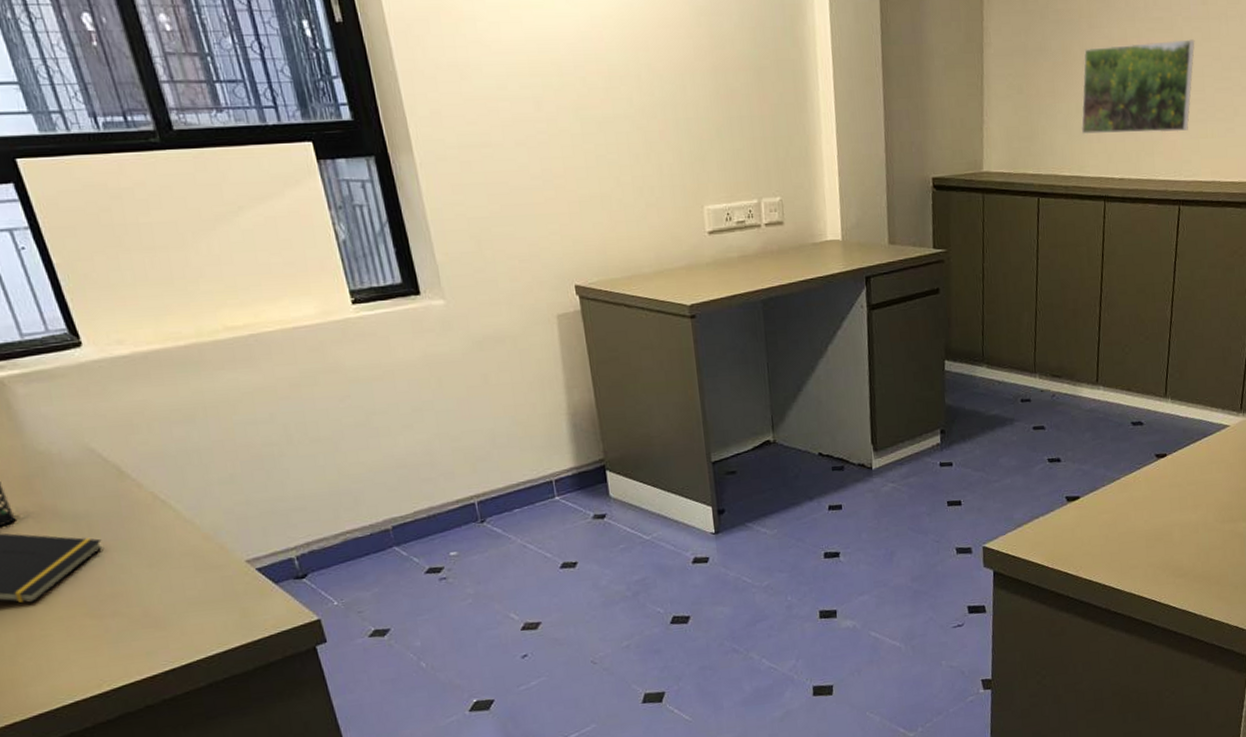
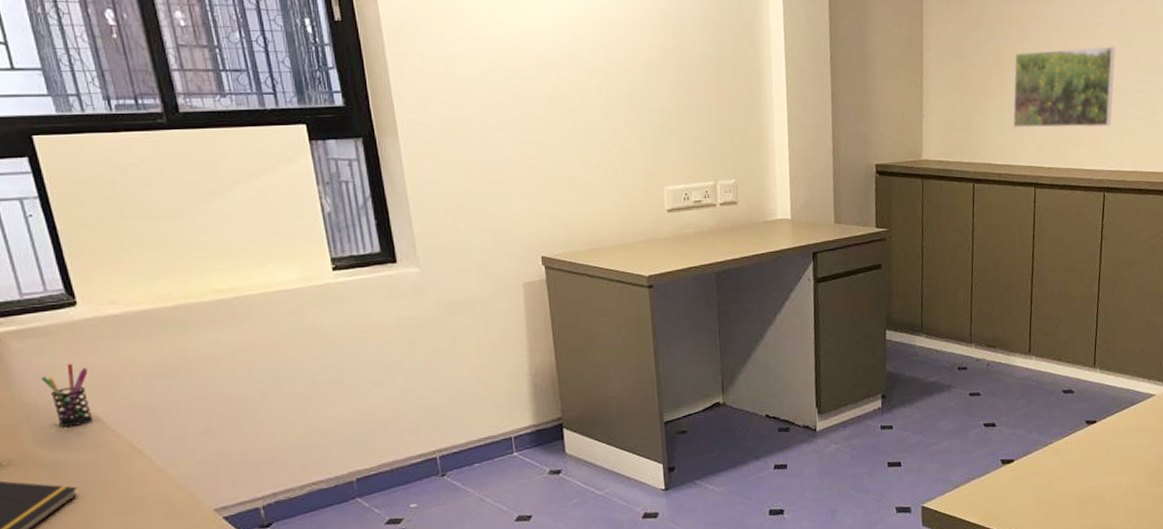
pen holder: none [52,408,112,476] -> present [41,363,94,427]

